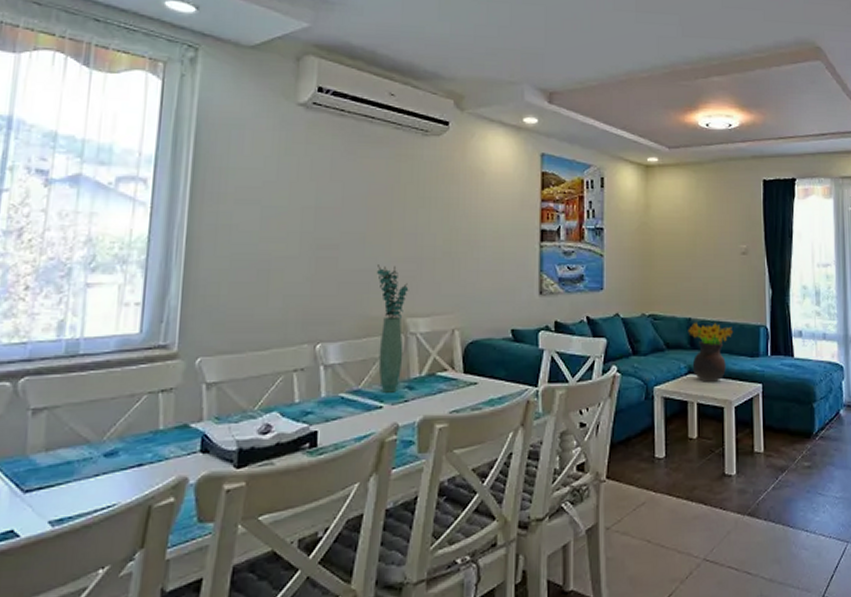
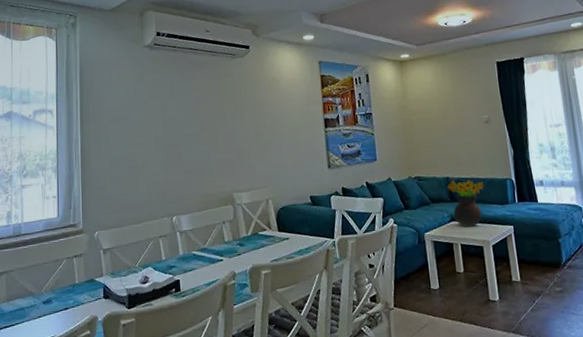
vase: present [377,265,409,393] -> none [209,156,234,250]

